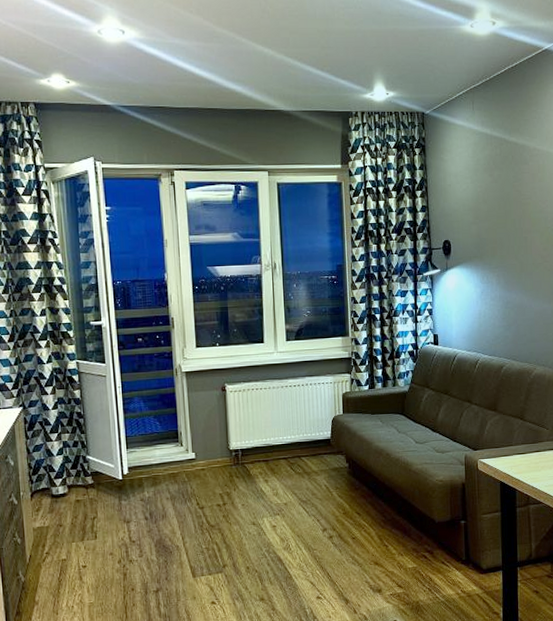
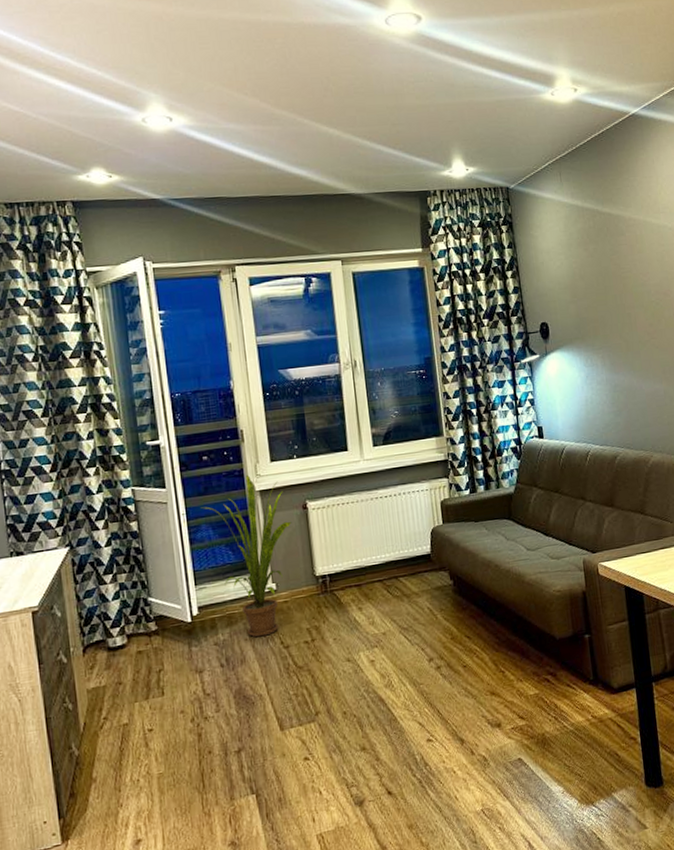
house plant: none [134,357,212,498] -> present [201,474,292,638]

